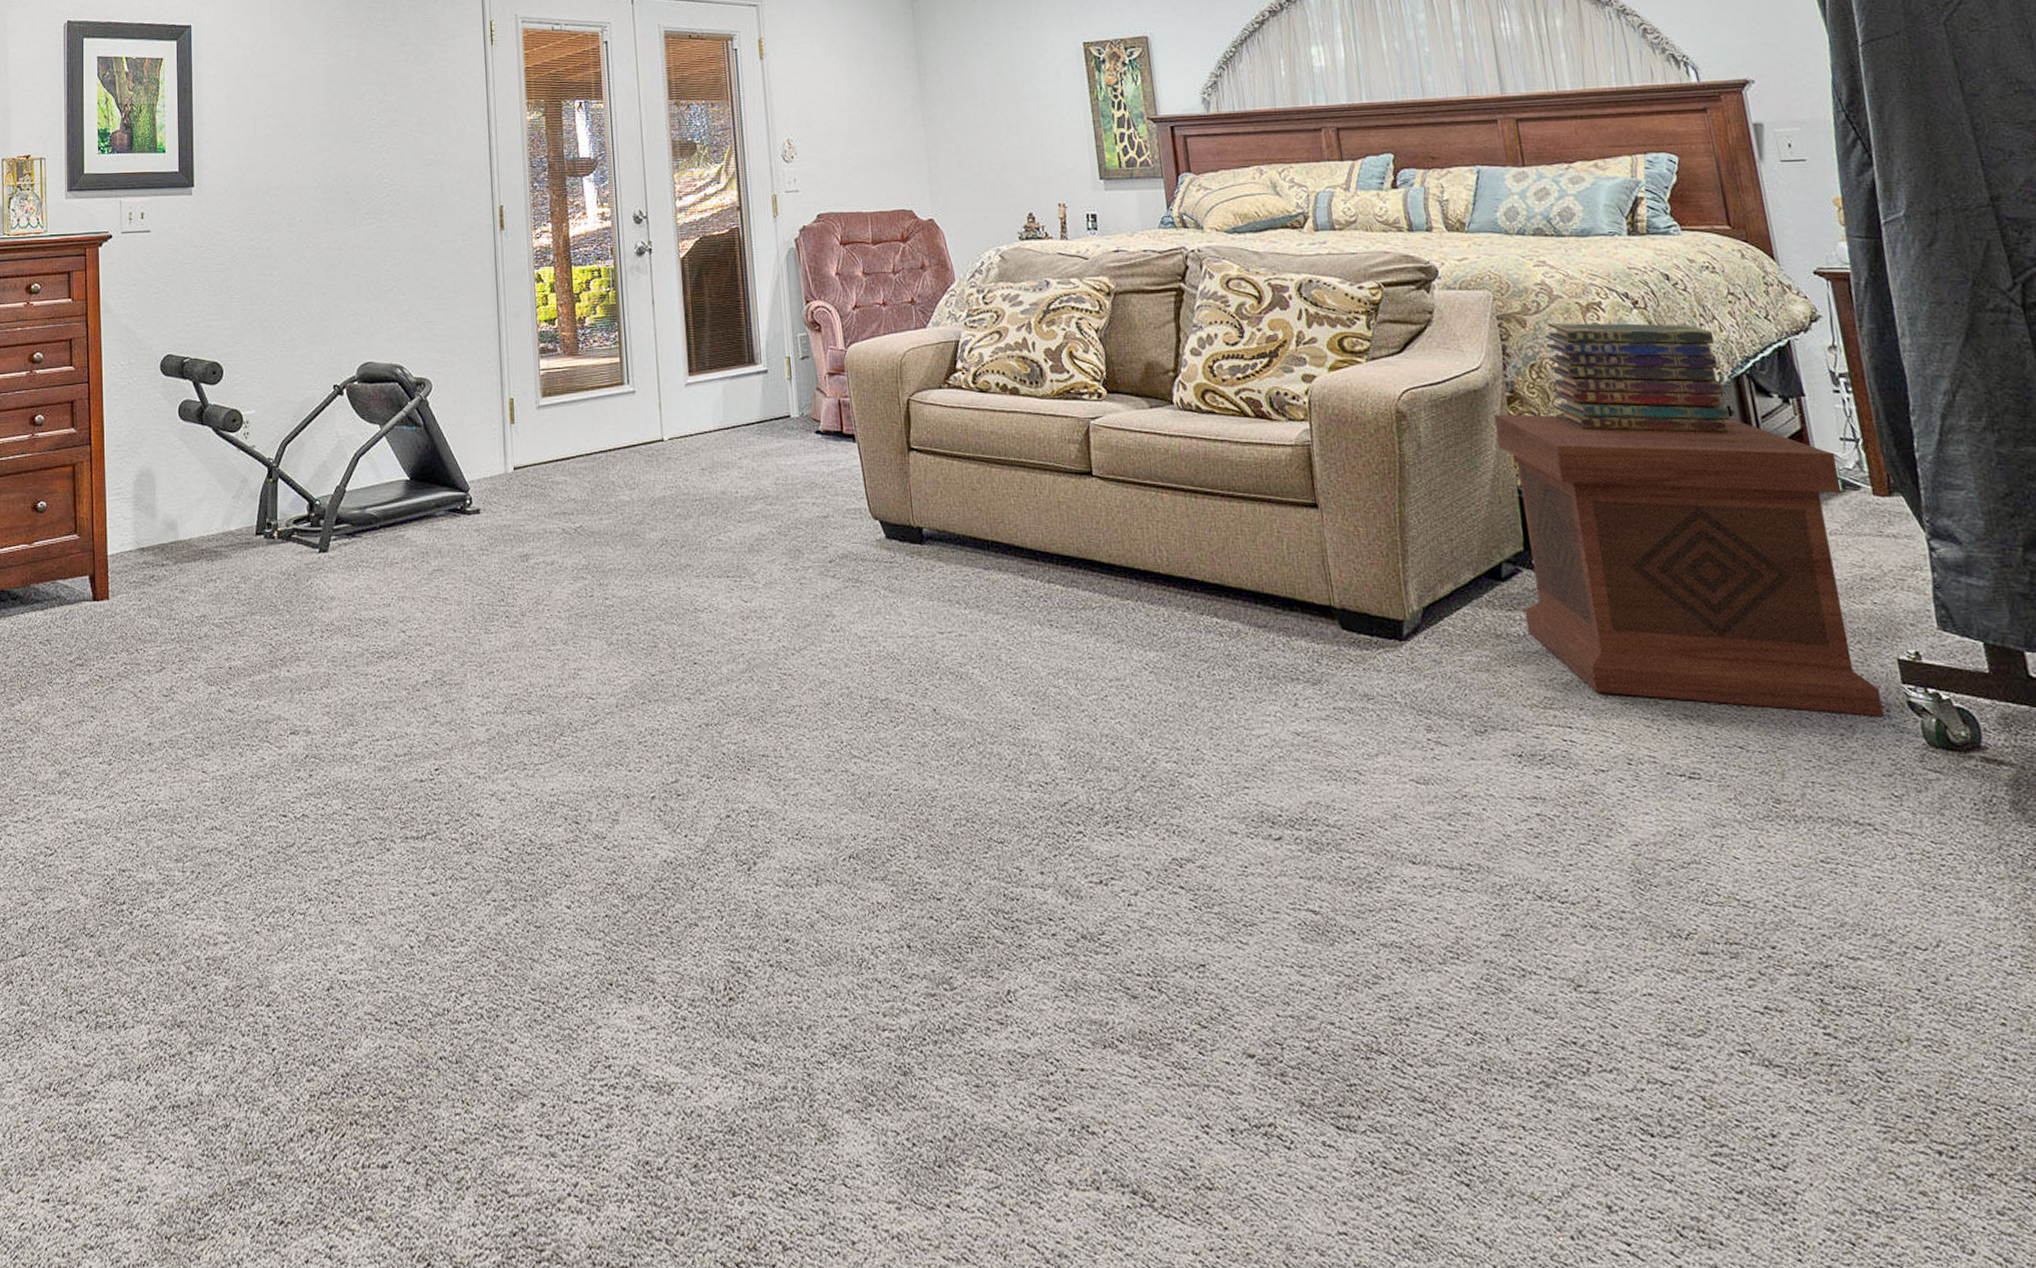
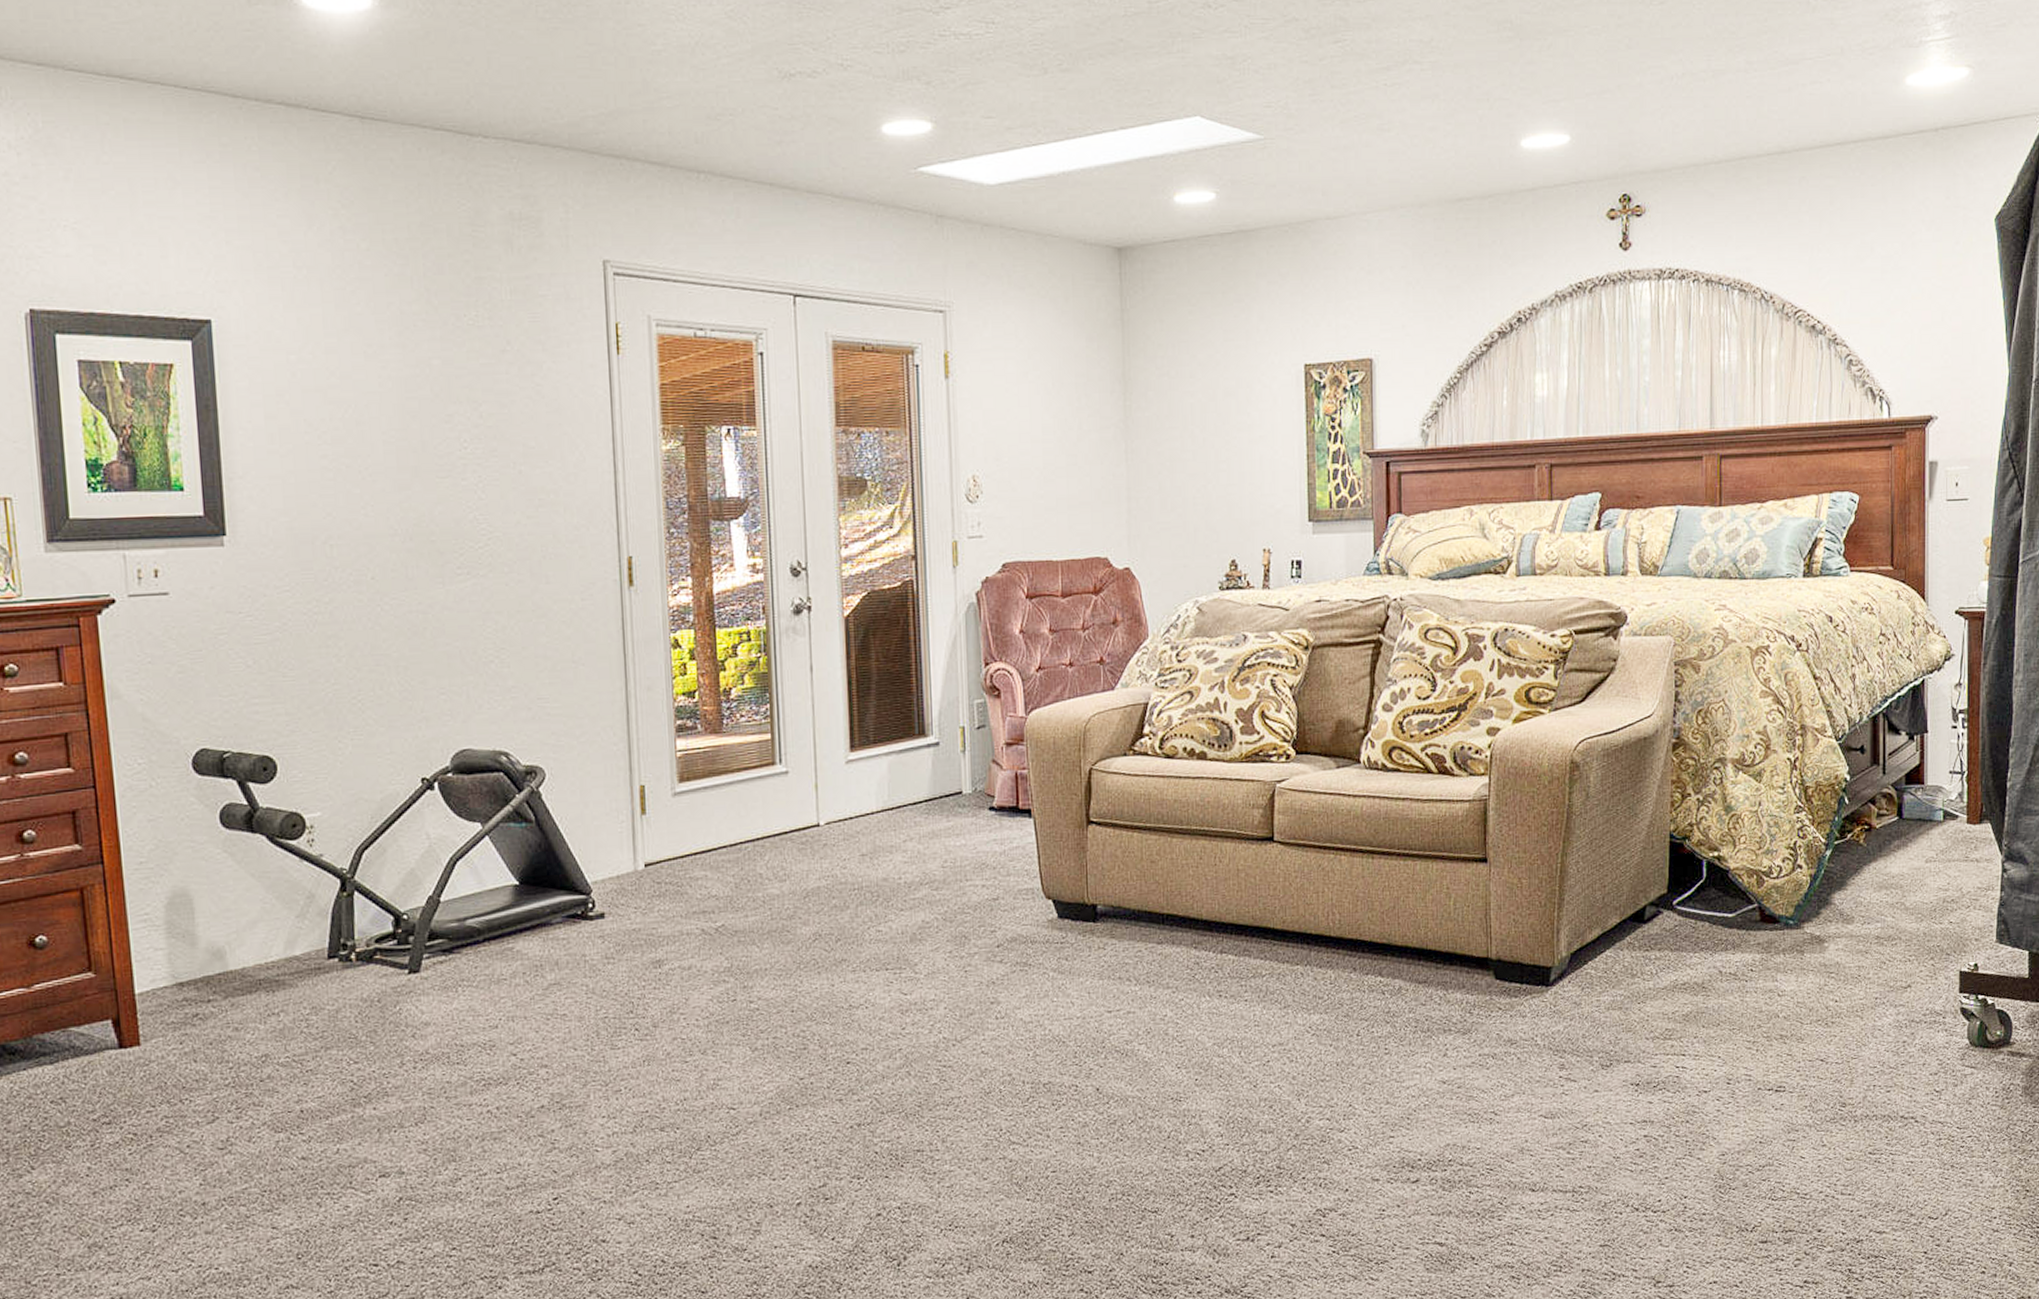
side table: present [1494,414,1884,716] -> none [1659,757,1943,1024]
book stack: present [1544,323,1730,434] -> none [1713,665,1862,773]

